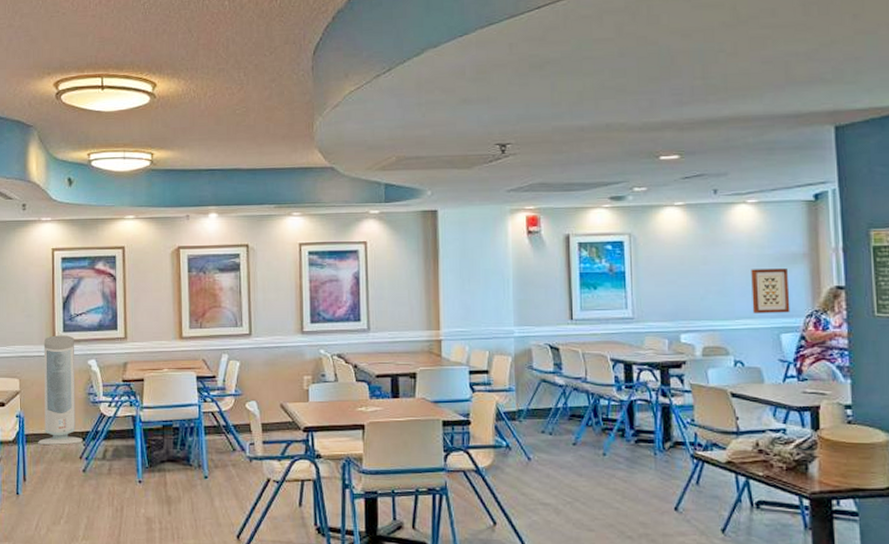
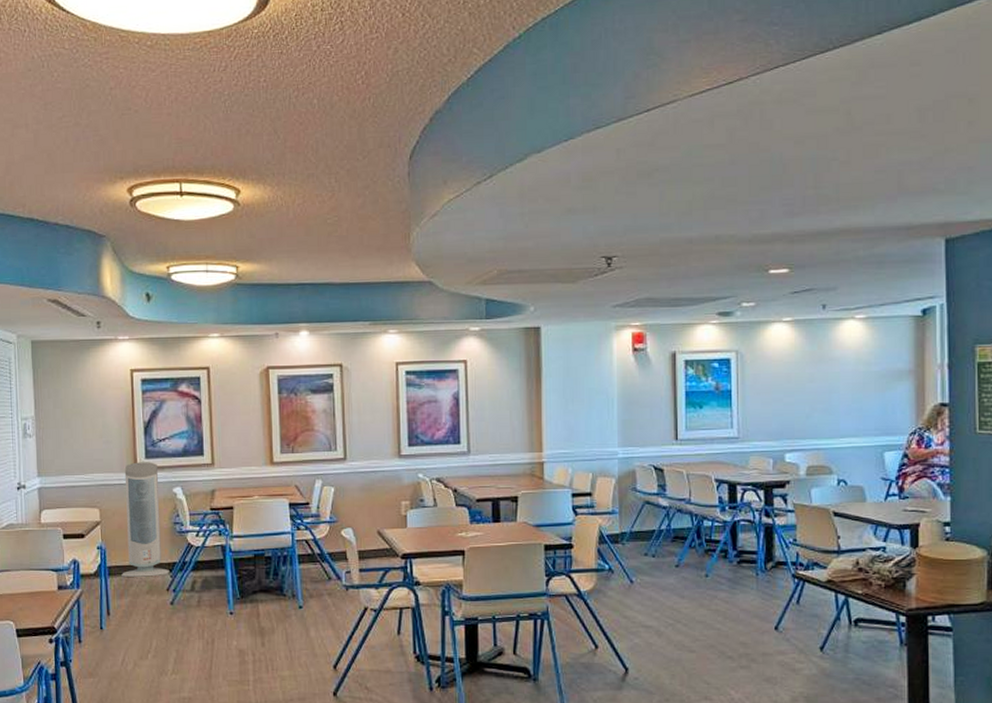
wall art: present [751,268,790,313] -> none [857,386,894,432]

